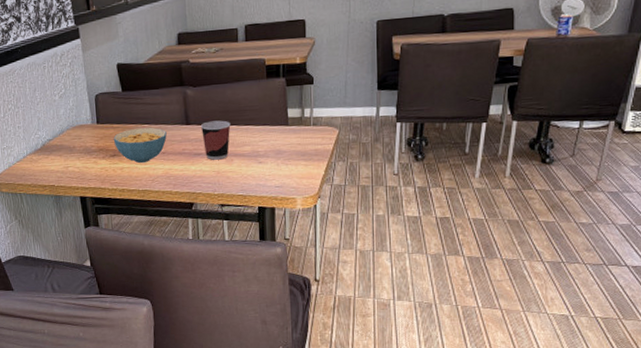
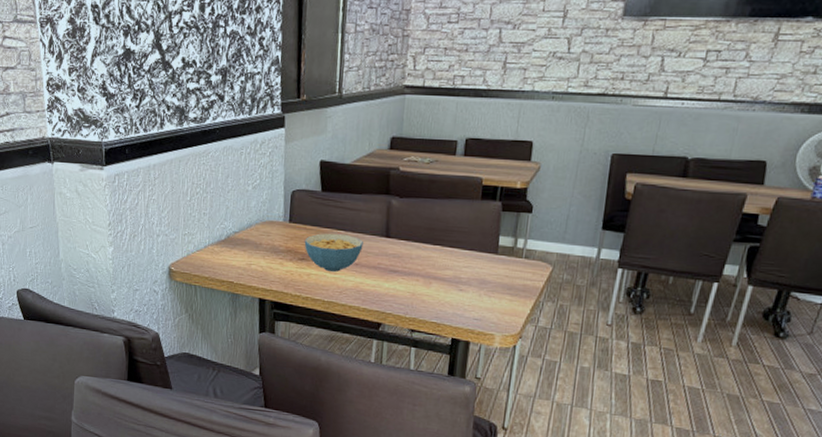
cup: present [200,120,231,160] -> none [401,237,435,281]

